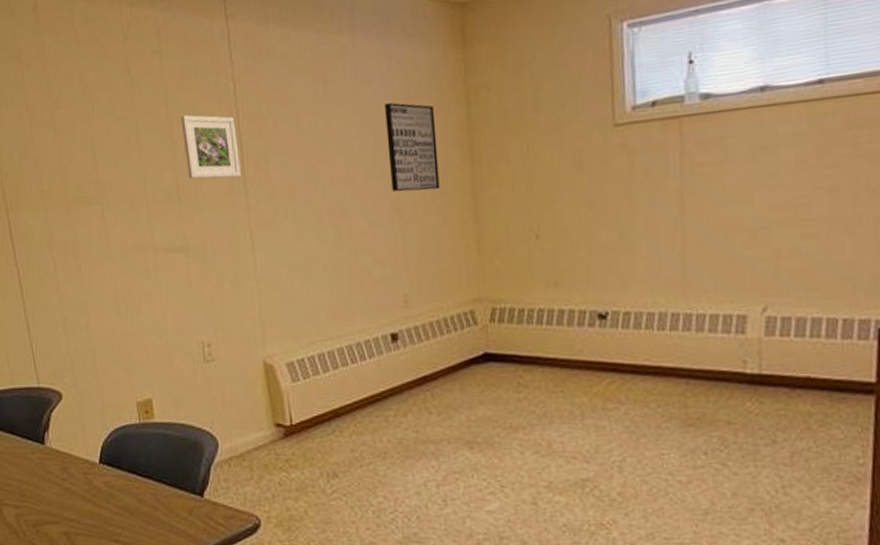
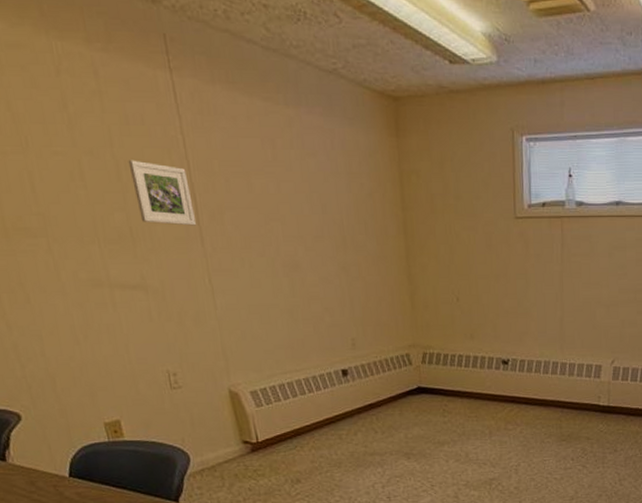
wall art: present [385,102,440,192] -> none [330,176,380,255]

